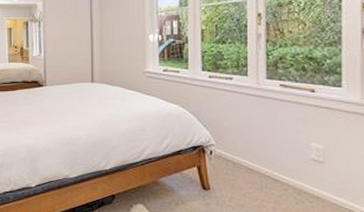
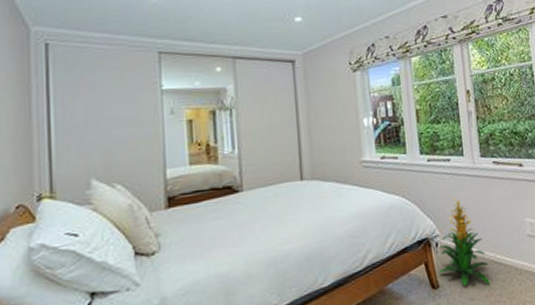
indoor plant: none [210,113,264,196] -> present [438,197,491,286]

